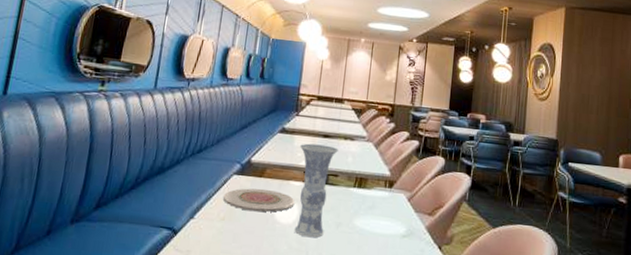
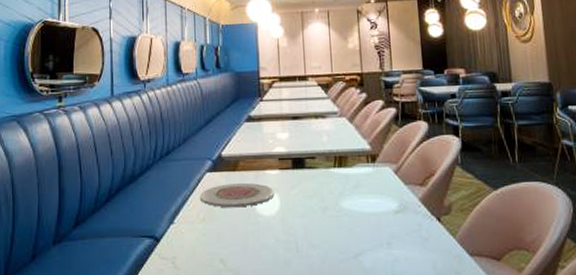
vase: present [294,143,338,238] -> none [269,127,311,227]

